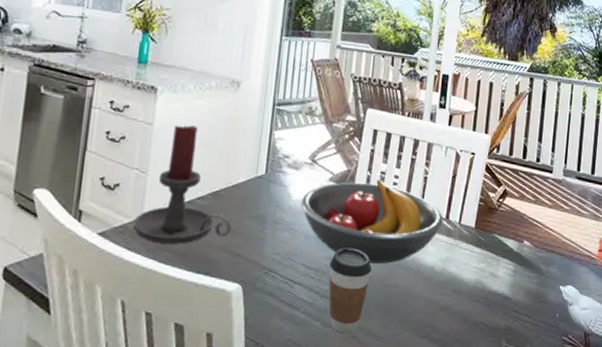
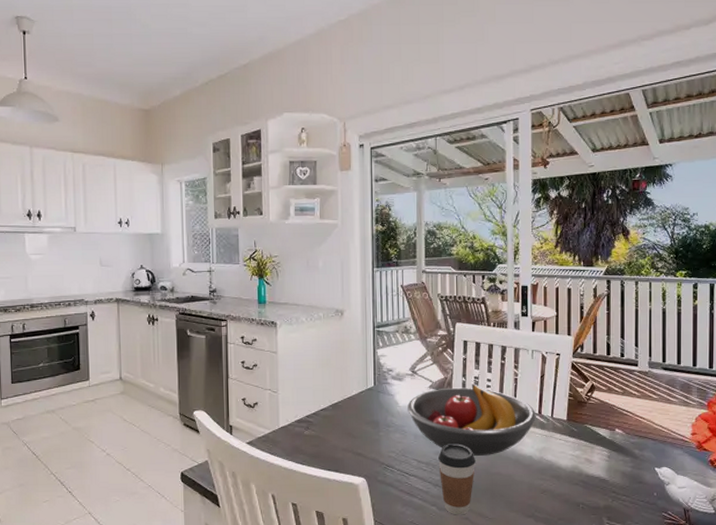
candle holder: present [133,124,232,244] -> none [273,350,352,448]

